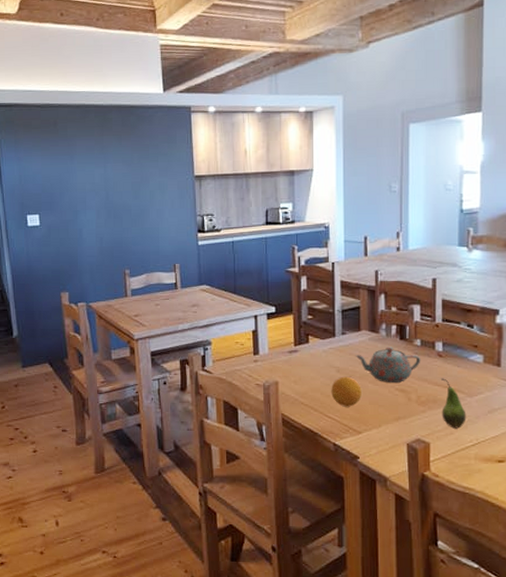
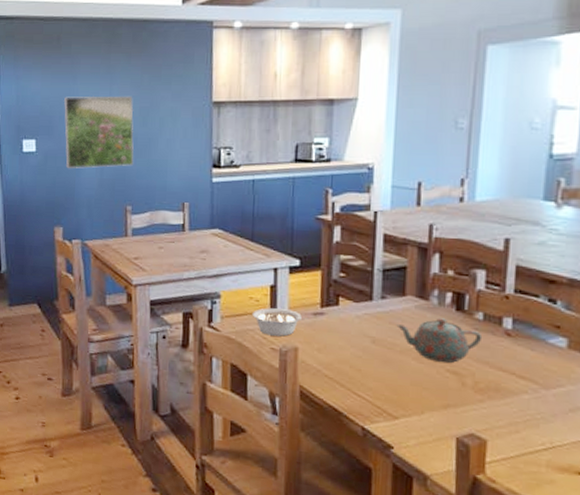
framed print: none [62,173,129,239] -> present [63,95,134,168]
legume: none [238,350,285,373] -> present [252,308,309,337]
fruit: present [331,376,361,407] -> none [363,348,402,386]
fruit: present [441,378,467,429] -> none [505,362,539,427]

